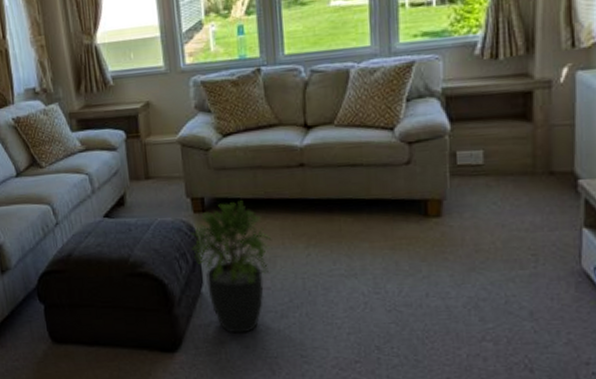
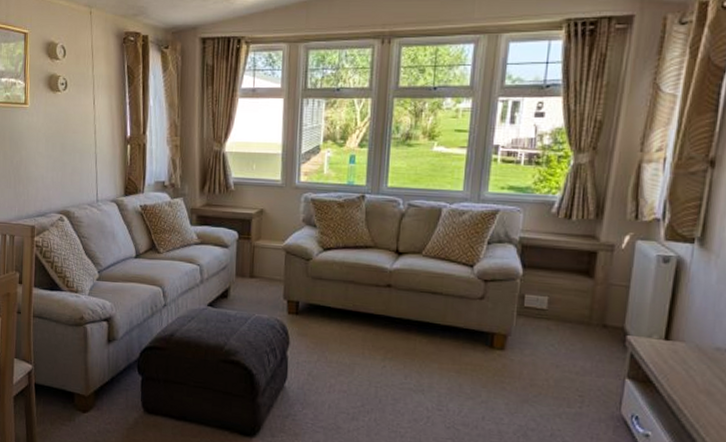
potted plant: present [190,200,273,333] -> none [281,309,354,429]

